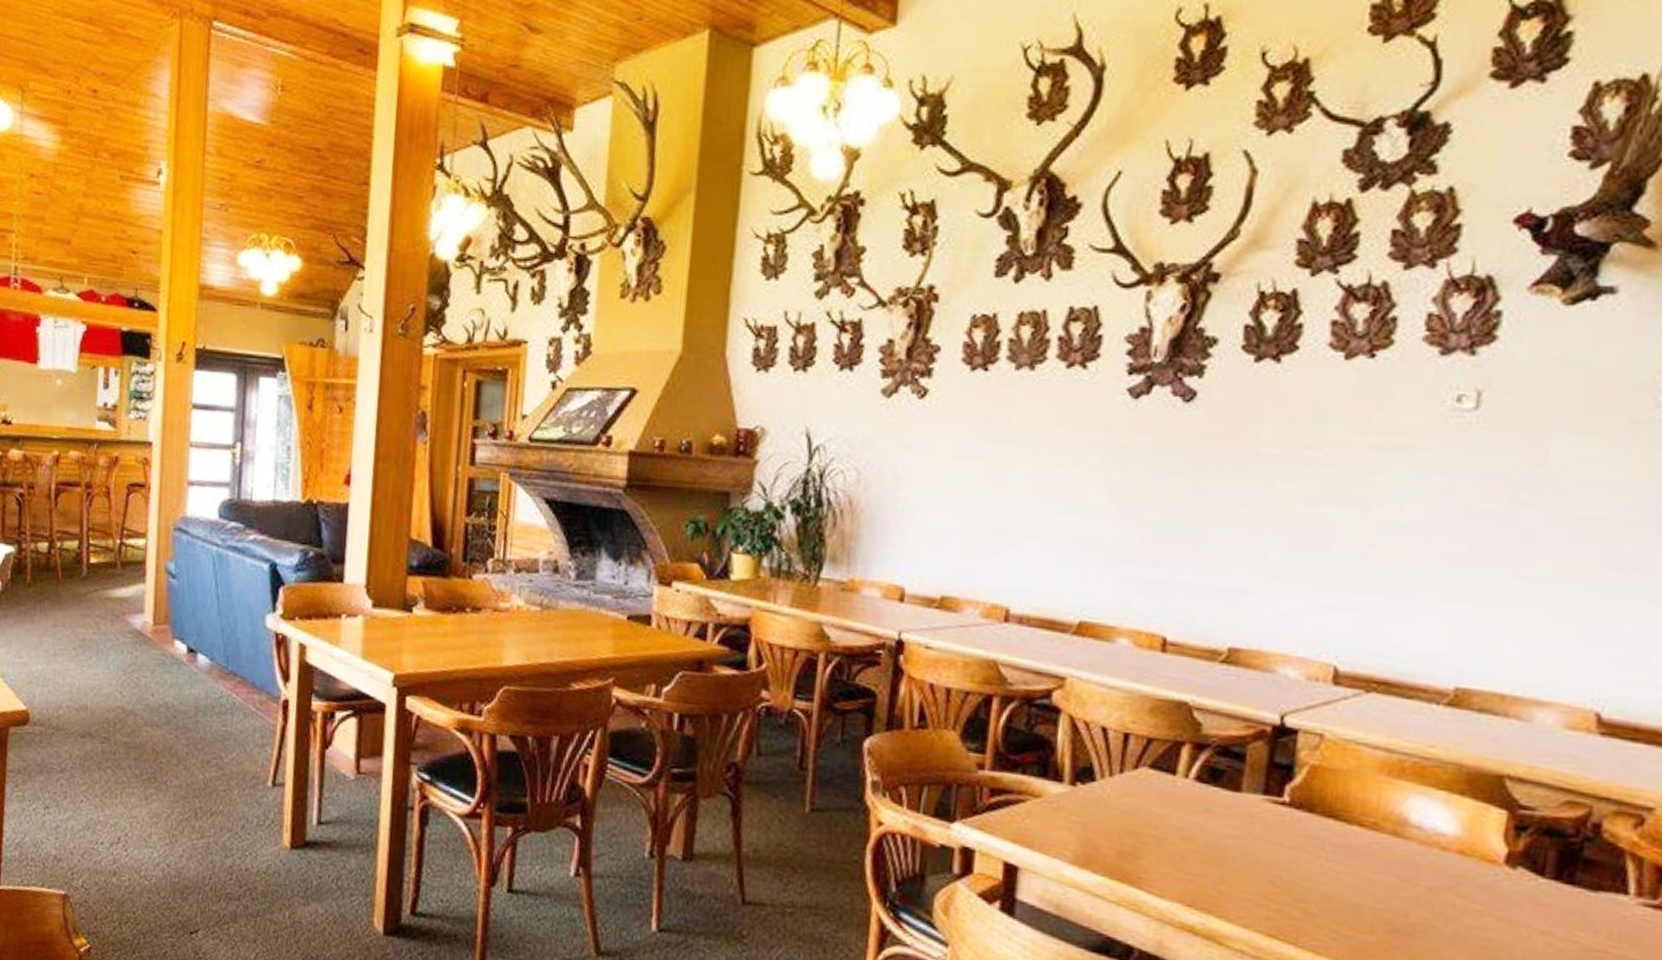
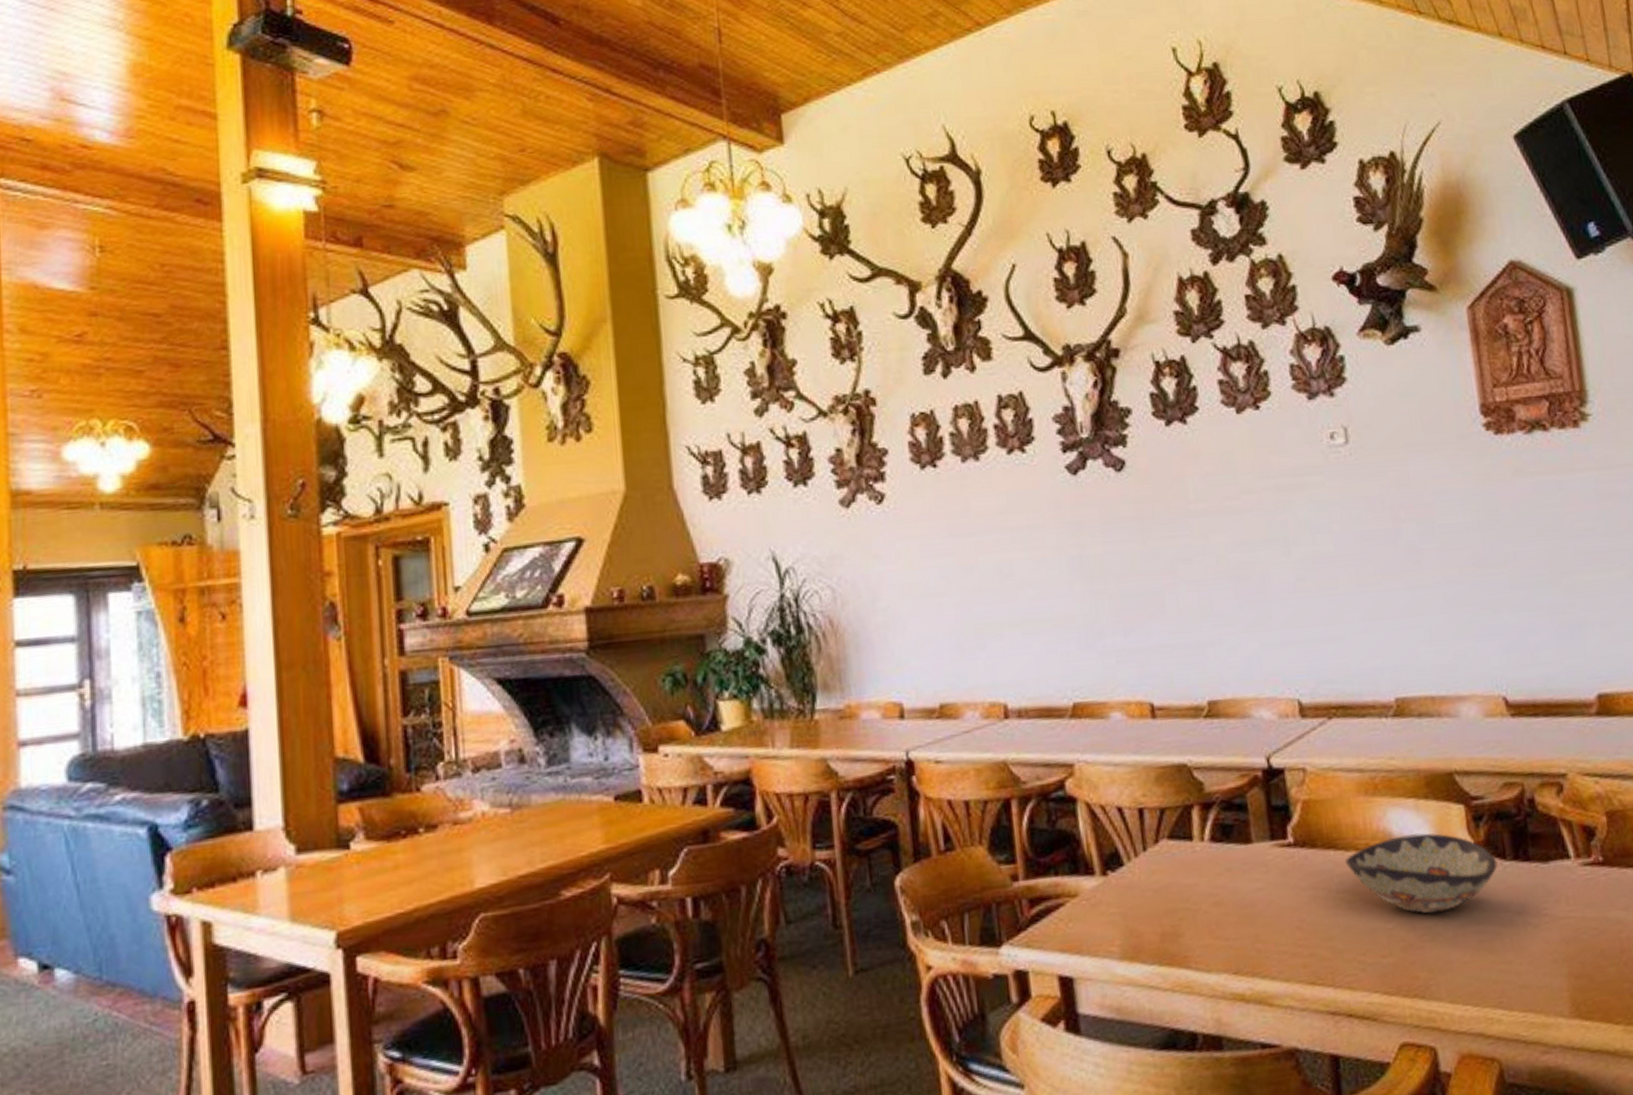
decorative bowl: none [1343,823,1531,909] -> present [1344,833,1498,914]

